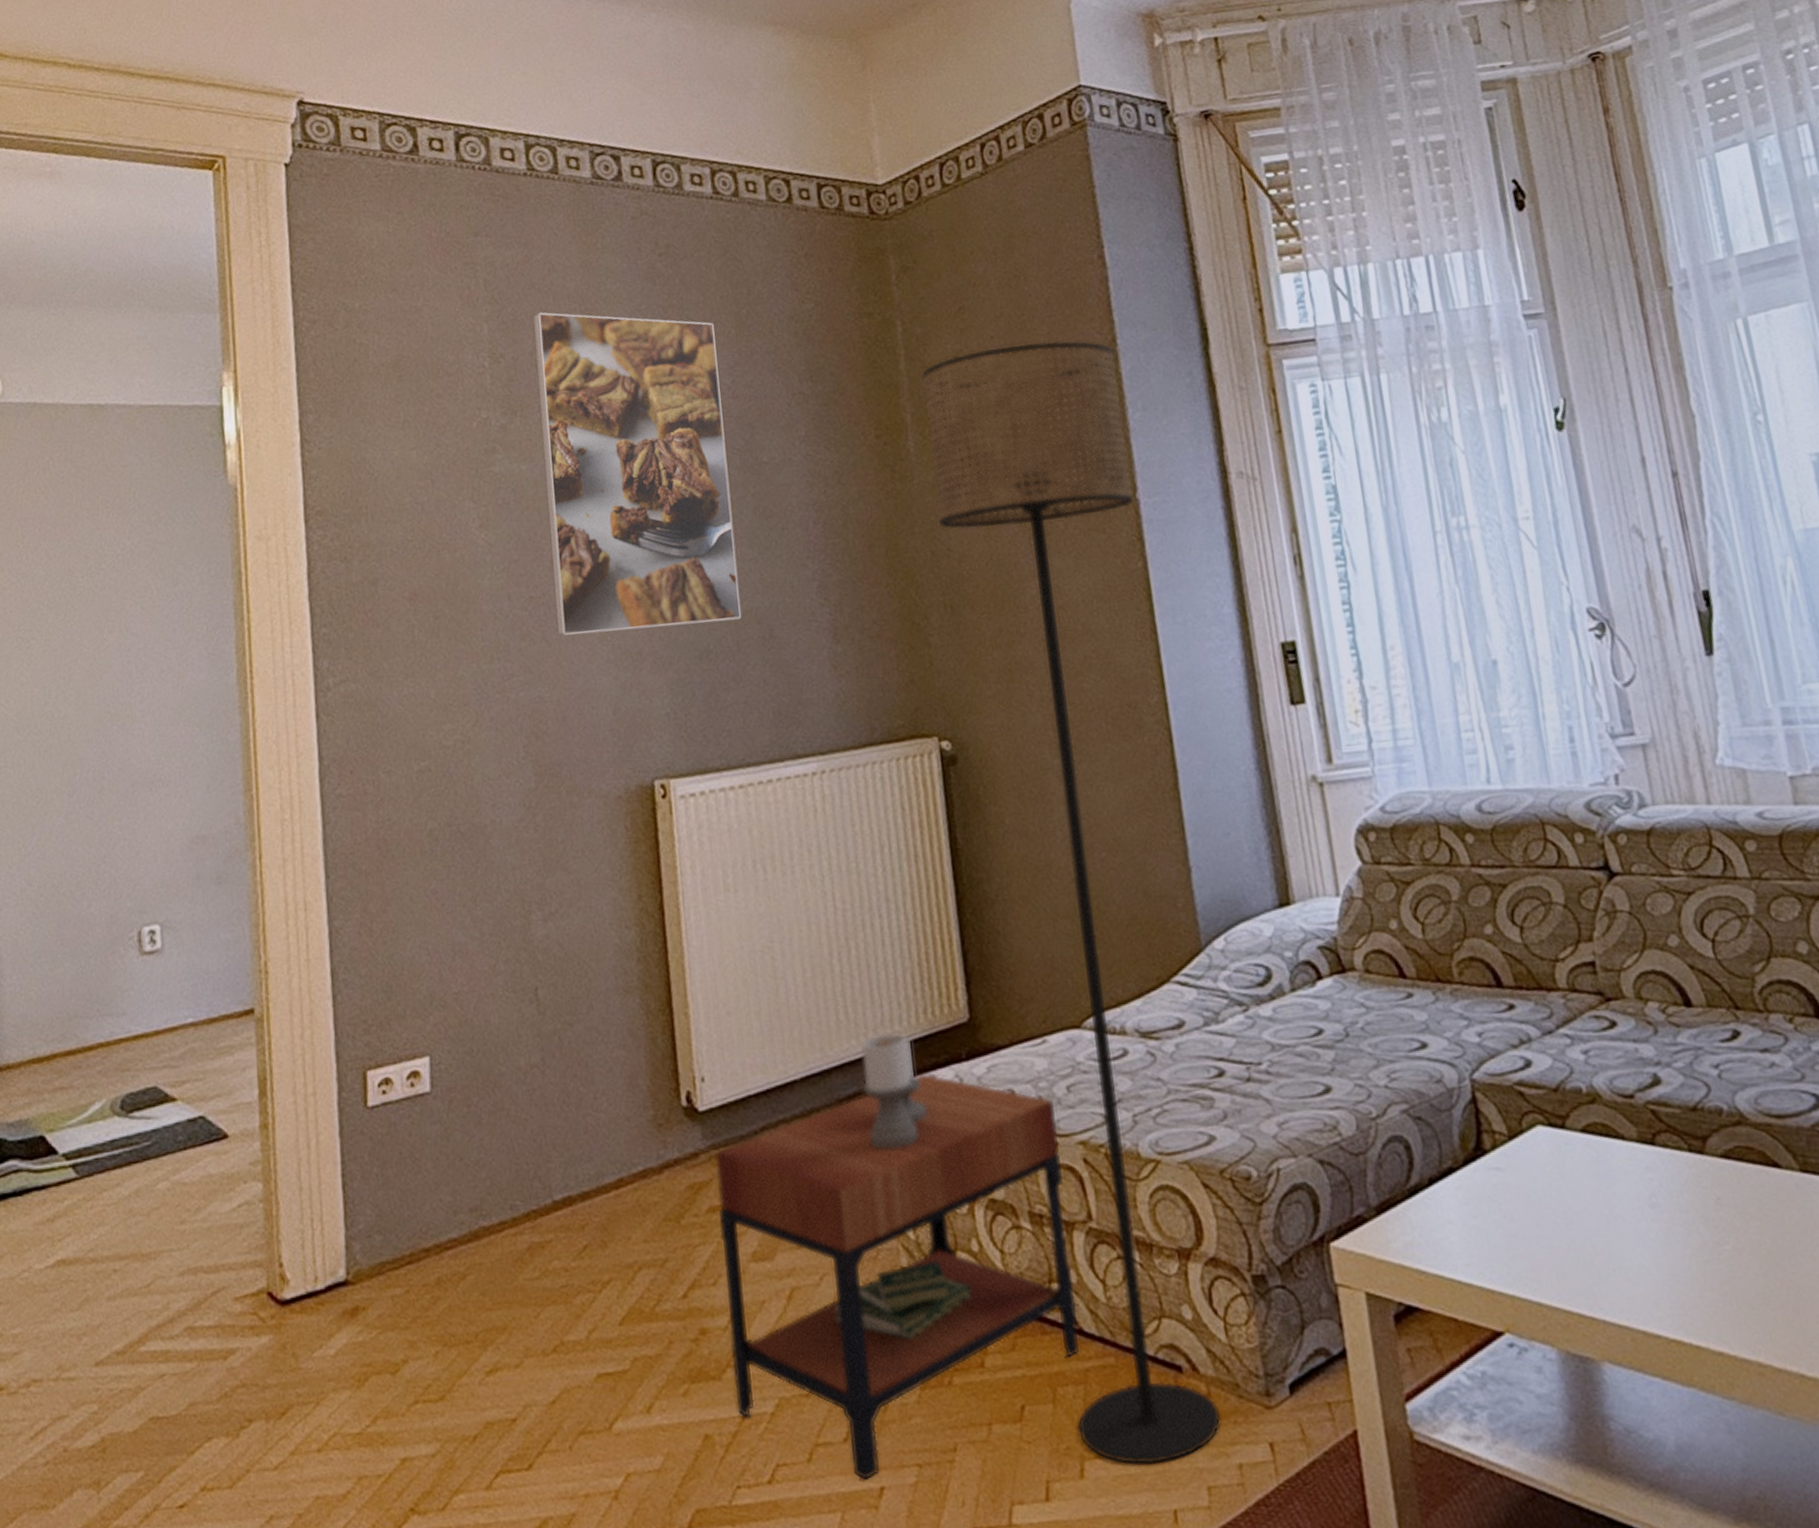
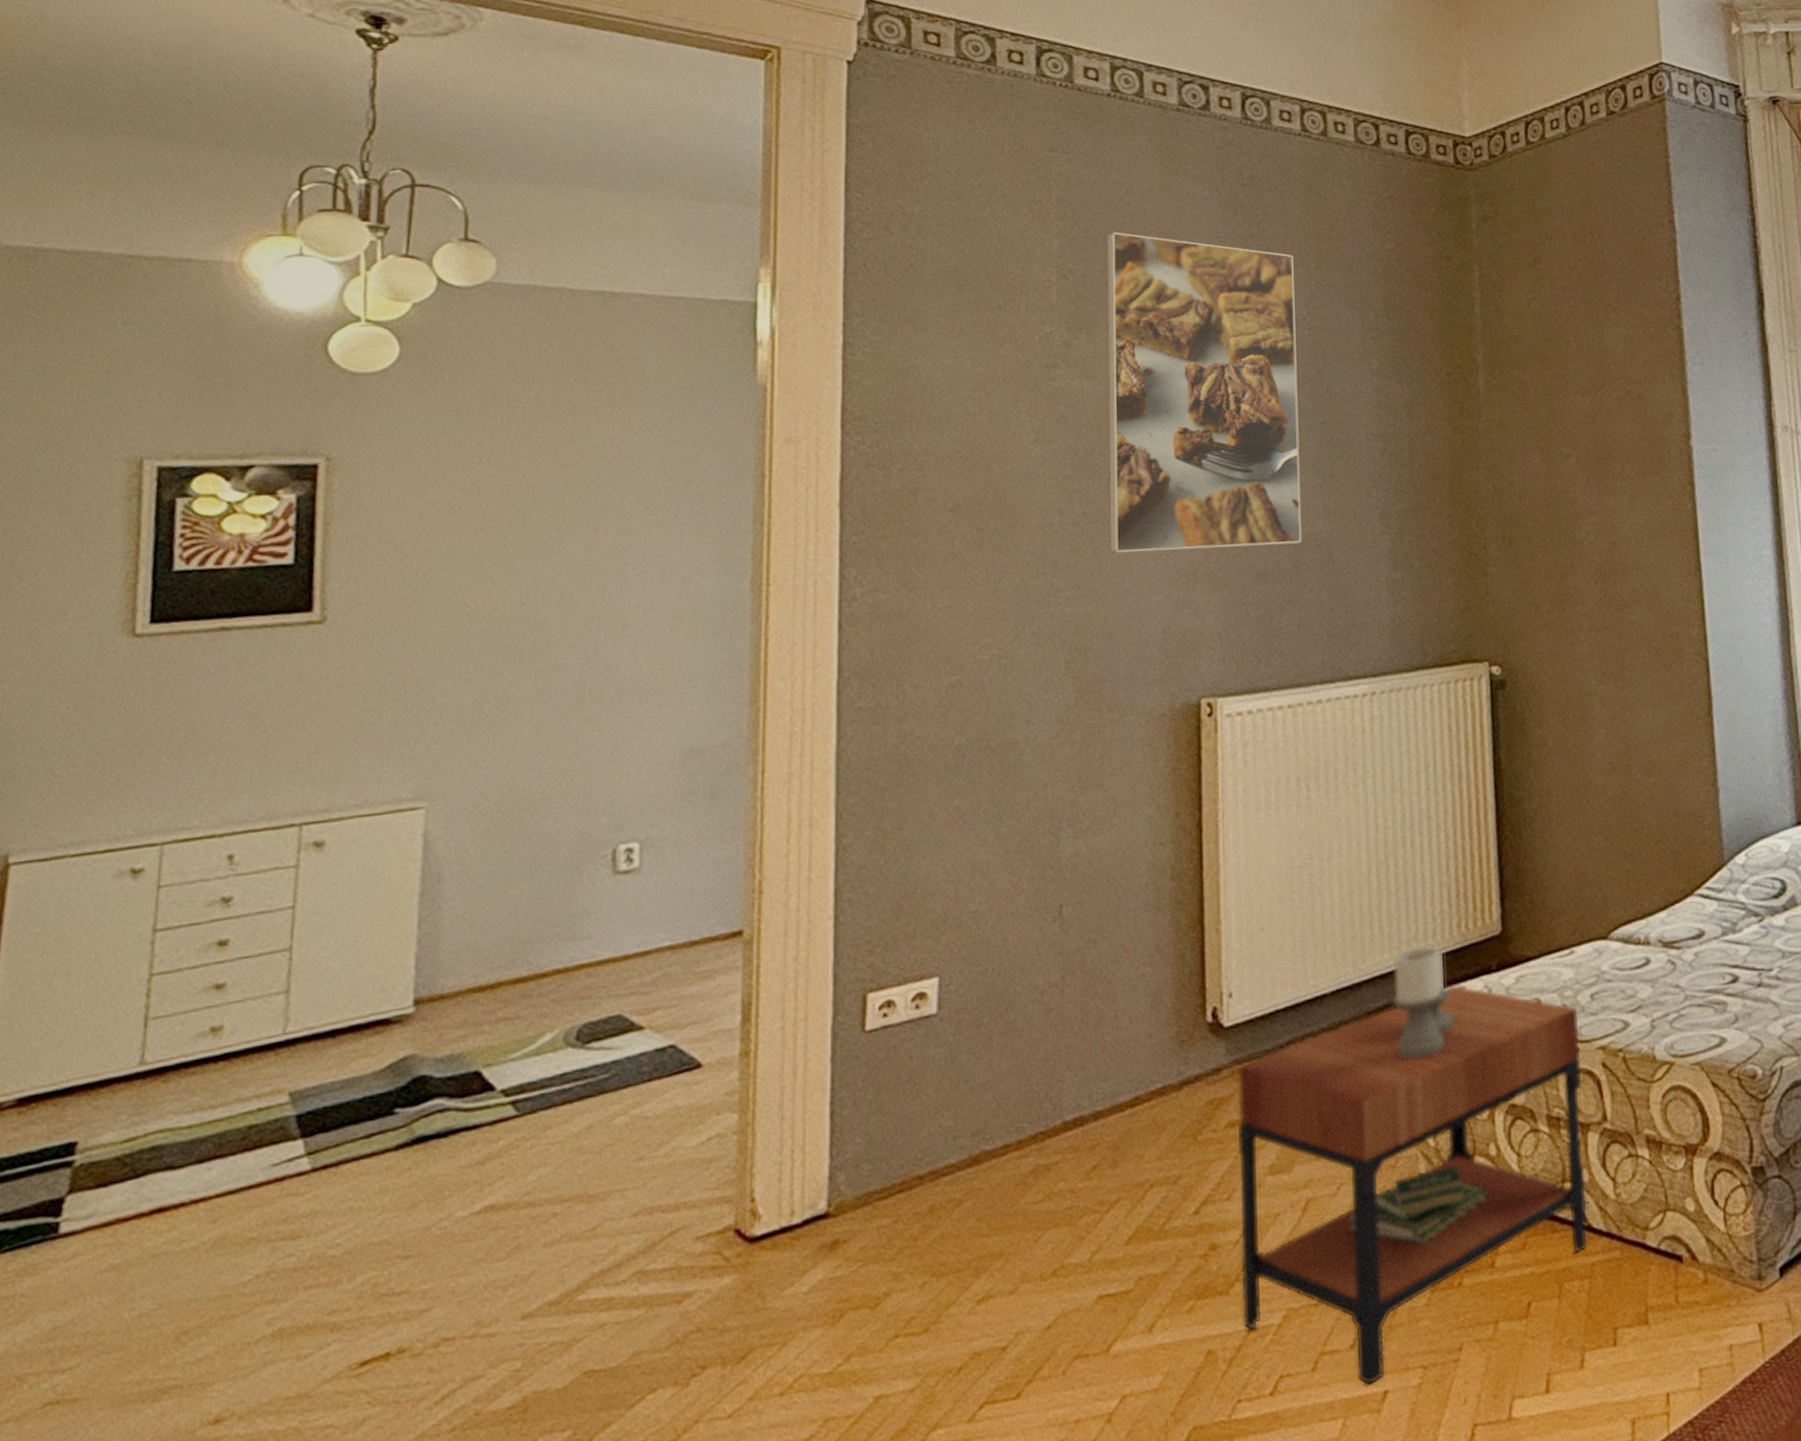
floor lamp: present [922,340,1221,1465] -> none [1495,295,1716,1353]

